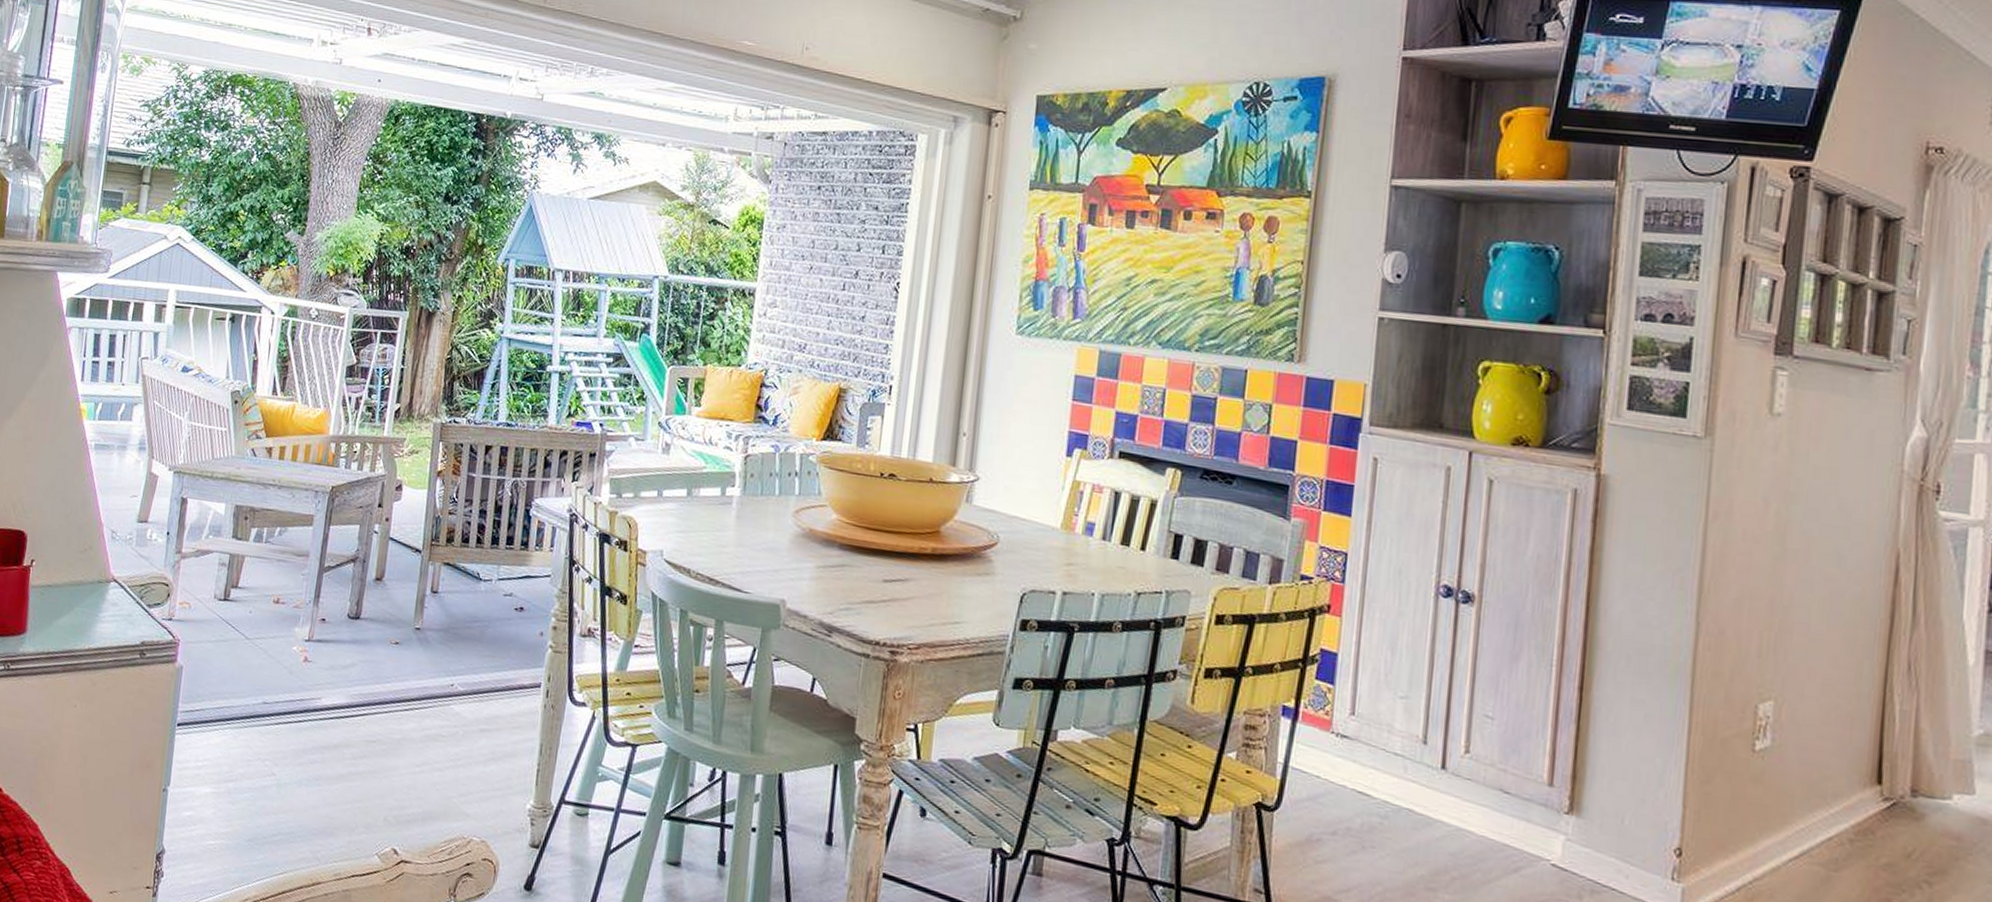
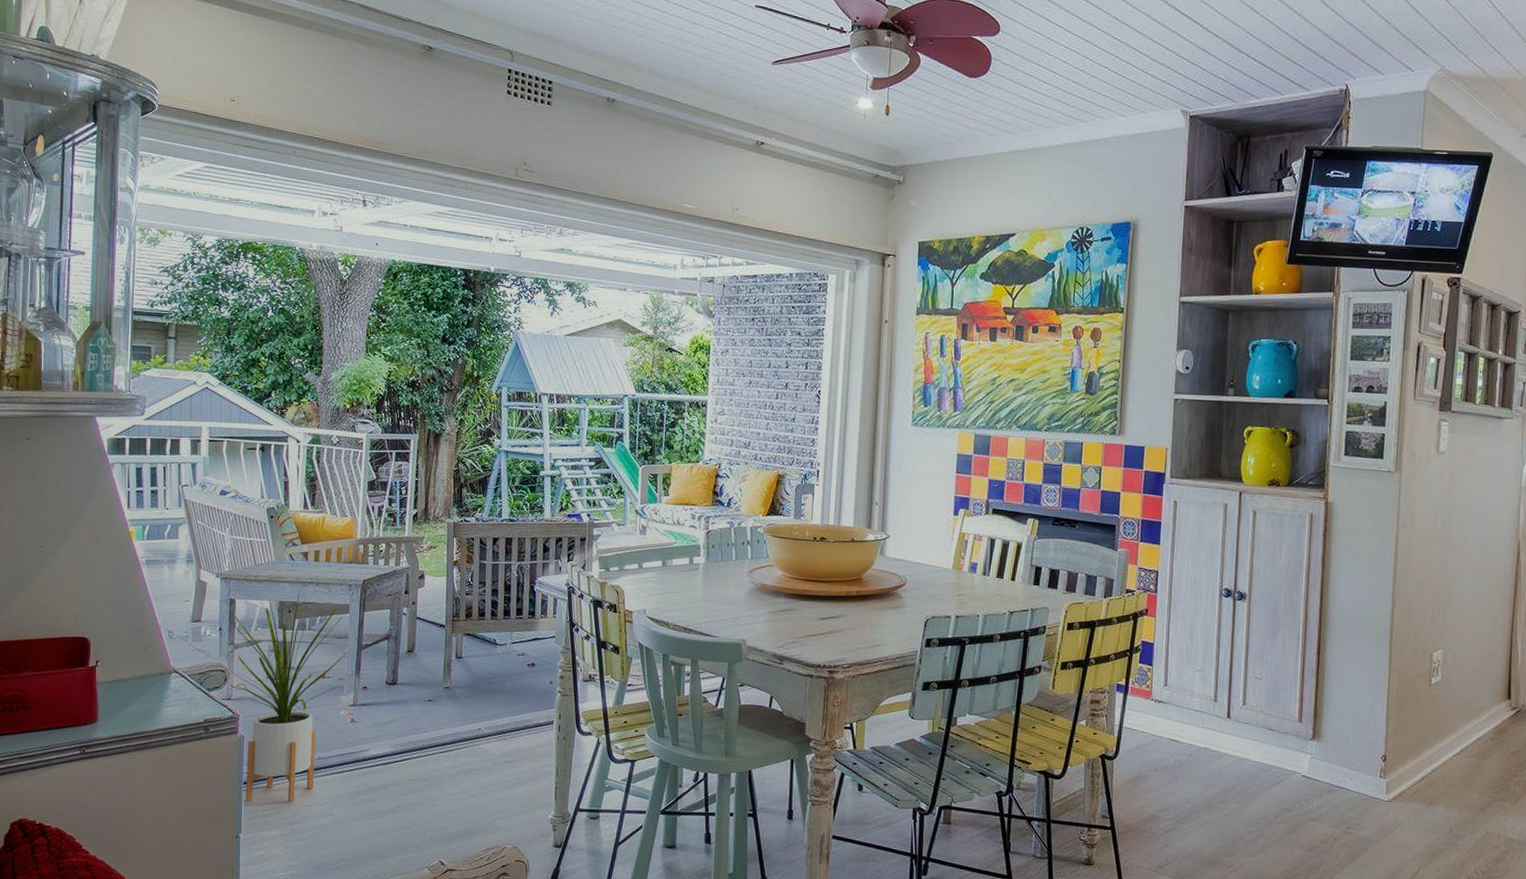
house plant: none [172,495,306,754] -> present [228,592,346,802]

